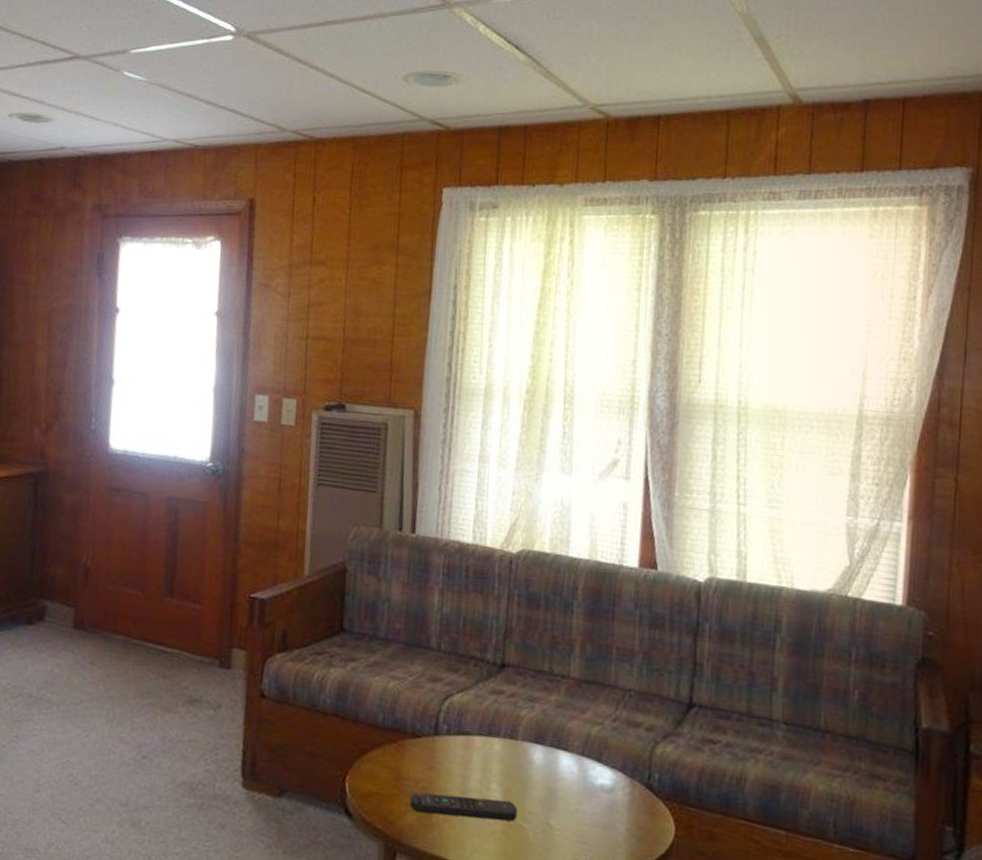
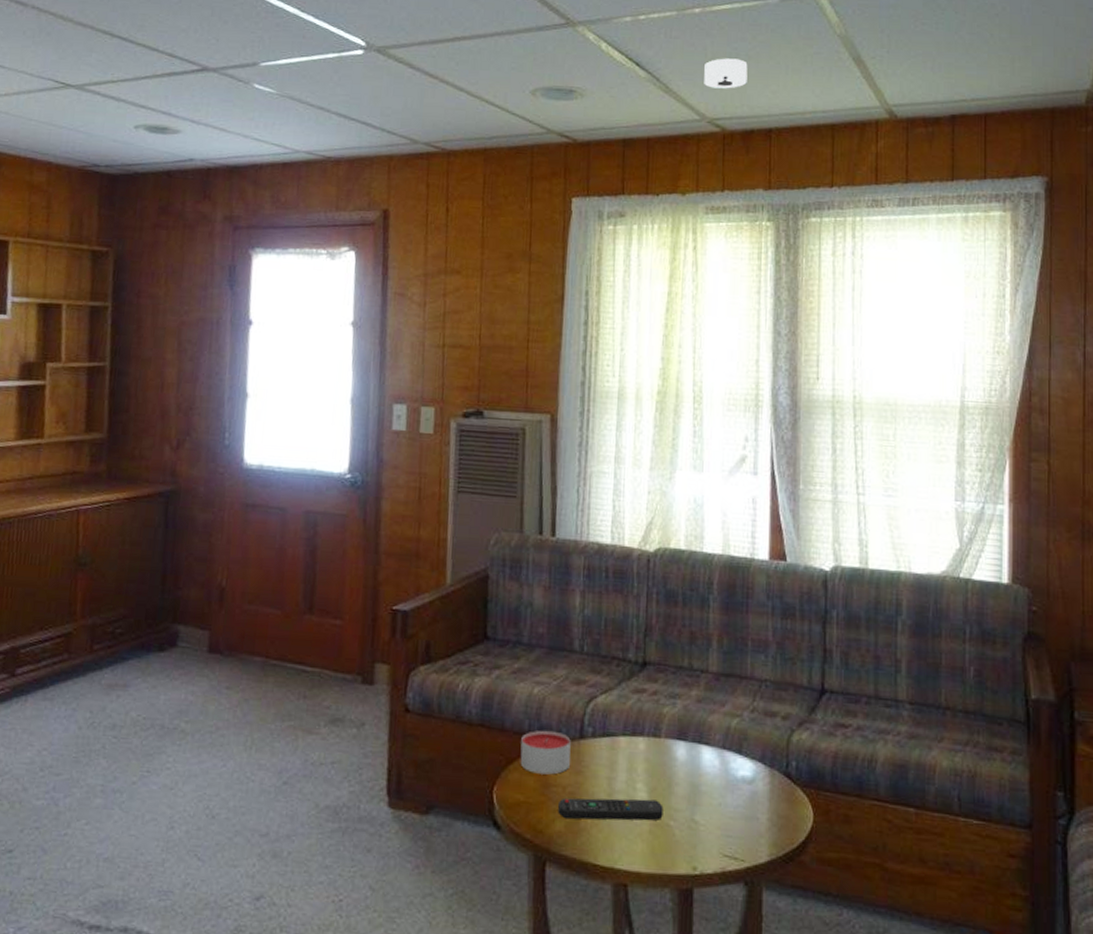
candle: none [373,724,425,769] -> present [520,730,571,775]
smoke detector: none [588,39,637,73] -> present [704,58,748,89]

